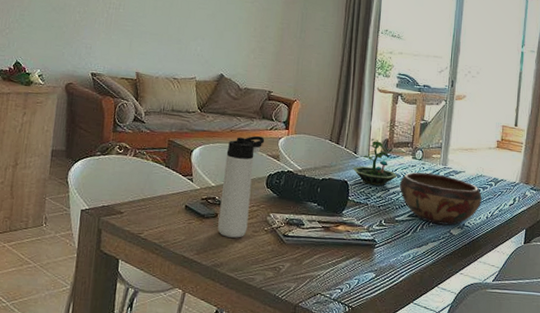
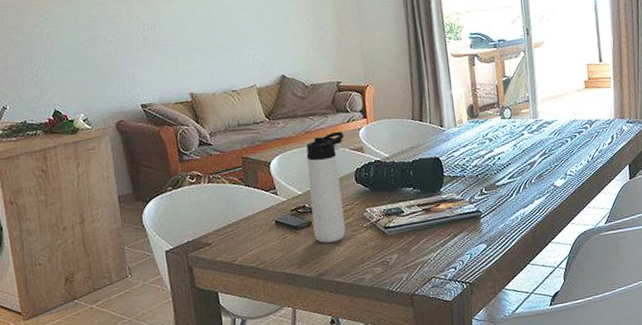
terrarium: present [352,138,398,186] -> none [441,107,490,156]
decorative bowl: present [399,172,482,226] -> none [493,128,580,180]

